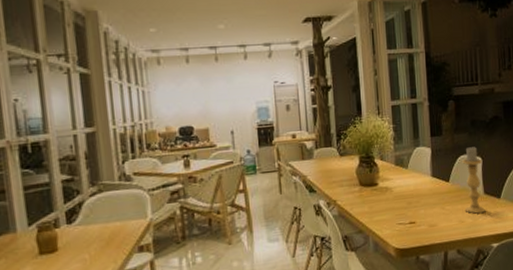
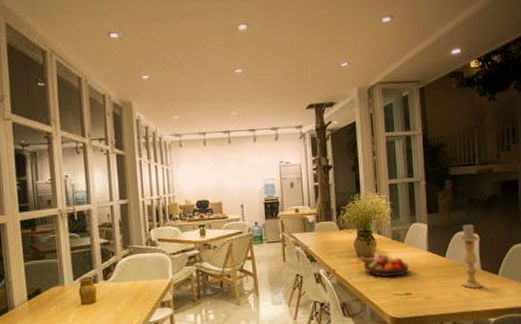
fruit bowl: none [361,179,413,206] -> present [359,252,410,277]

